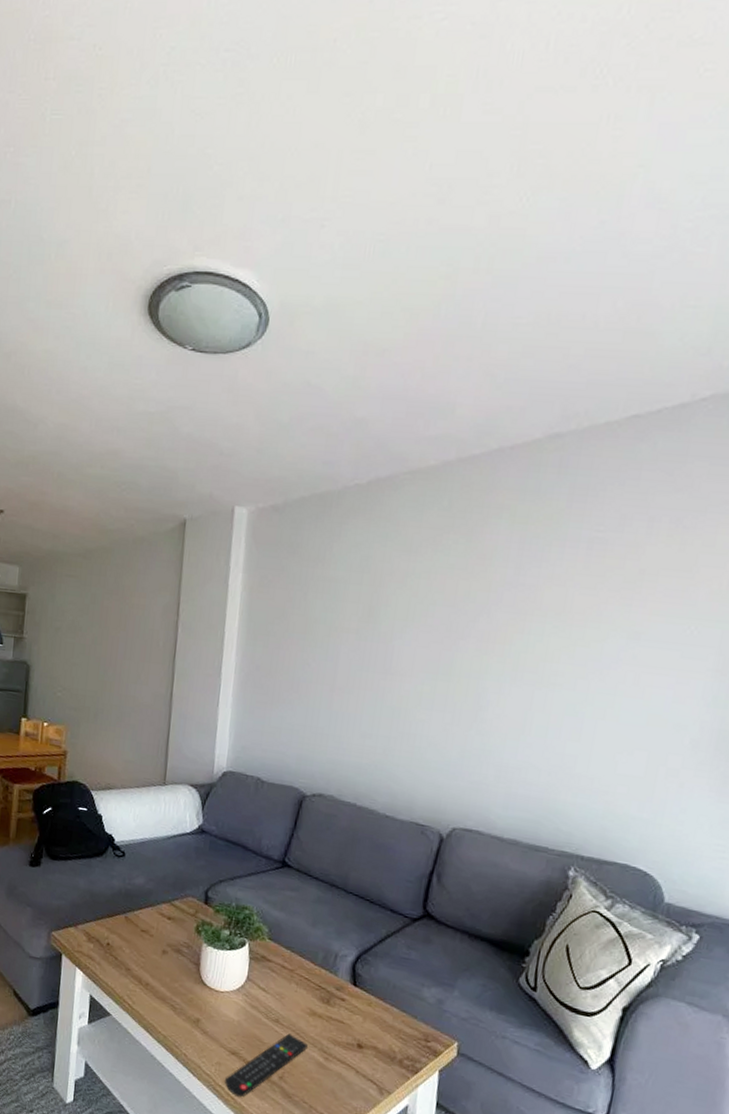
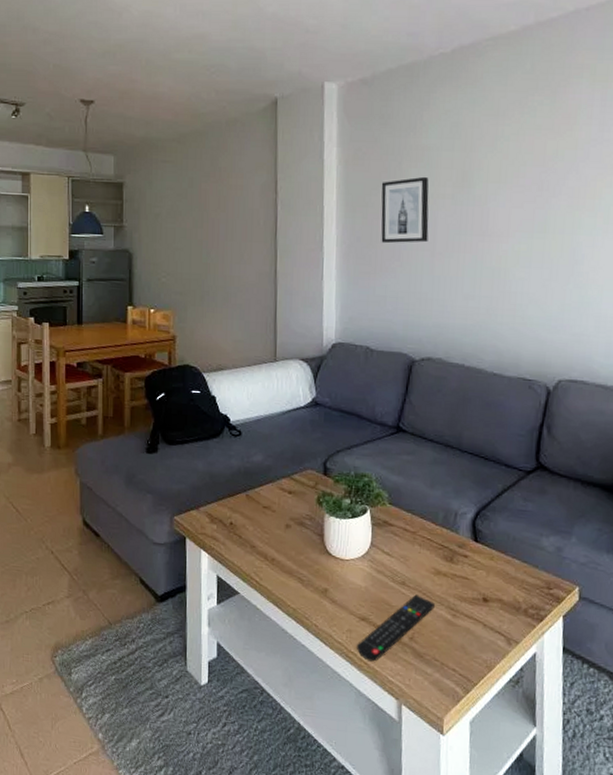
wall art: none [280,608,334,677] -> present [381,176,429,244]

